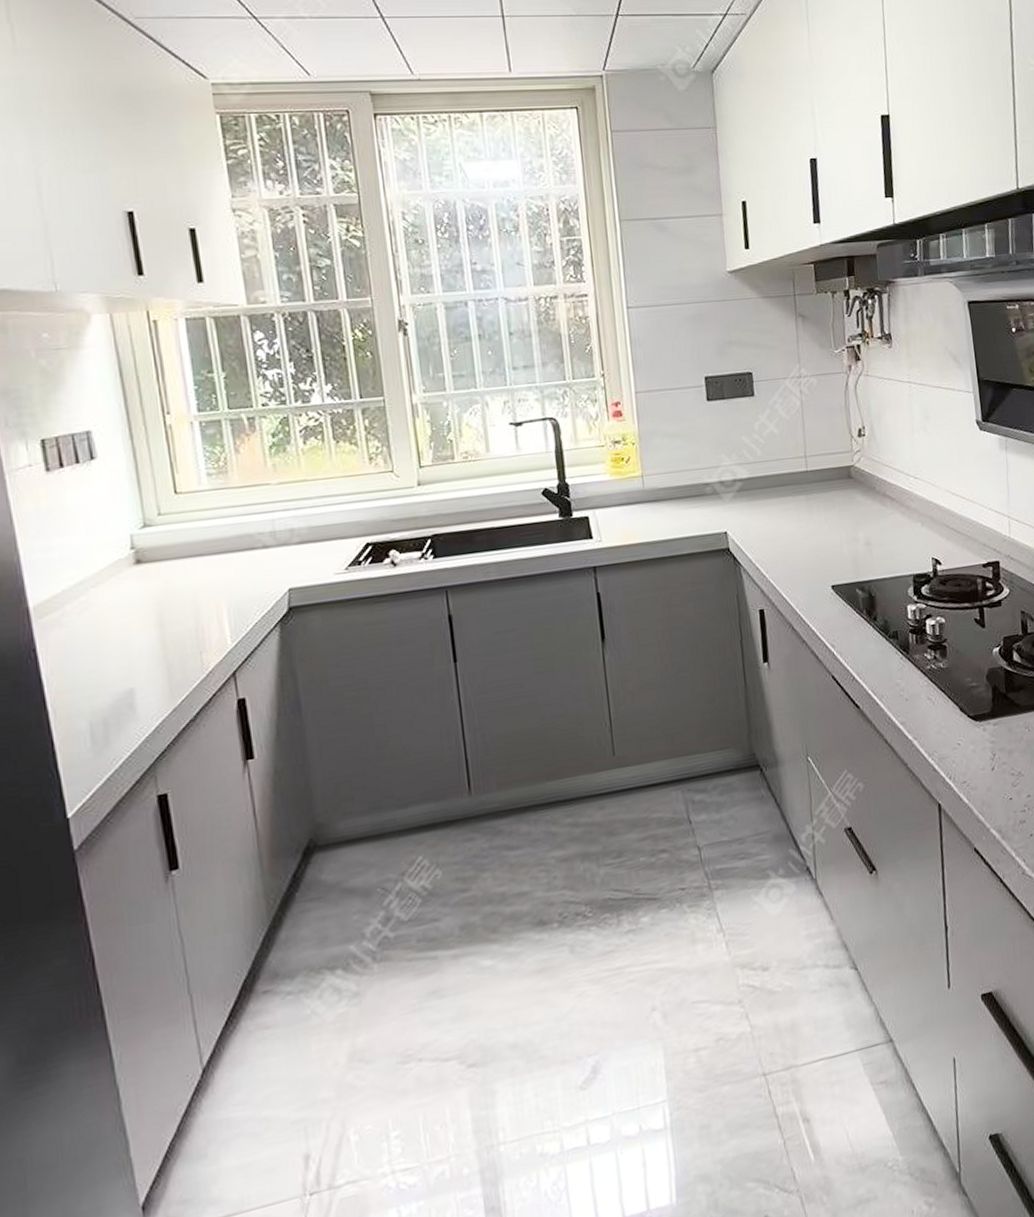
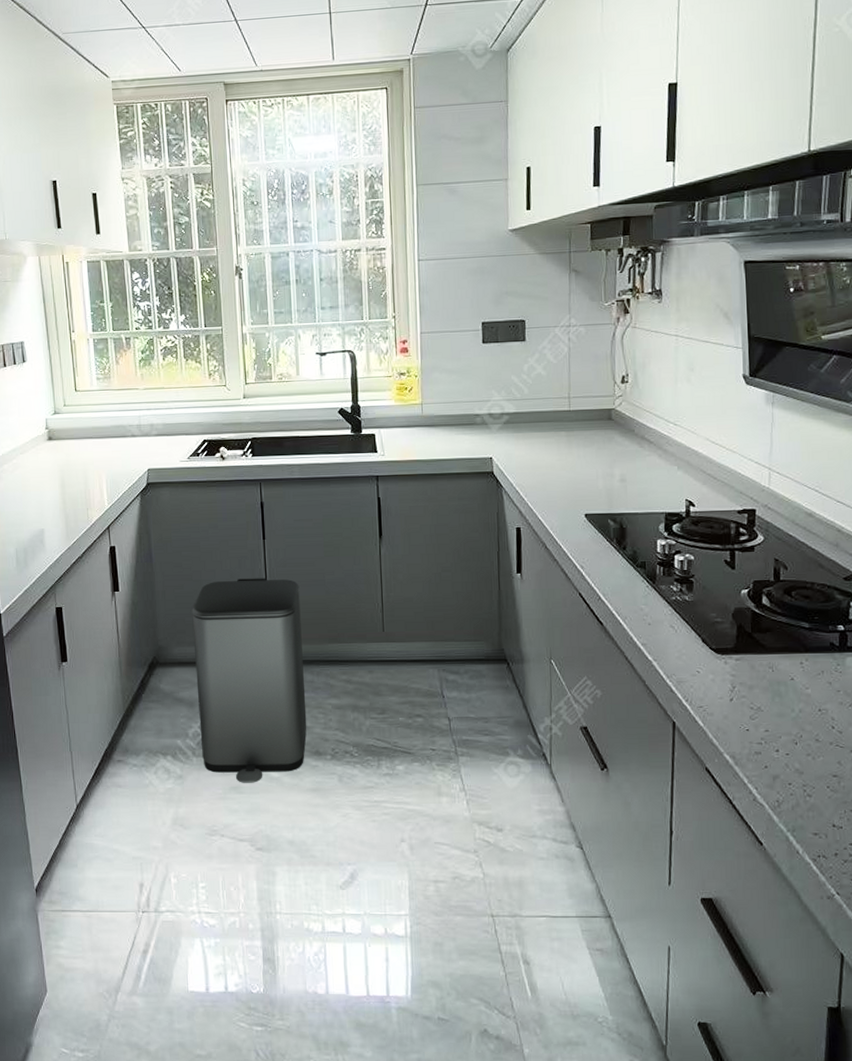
pedal bin: none [361,708,526,984] -> present [192,578,307,783]

